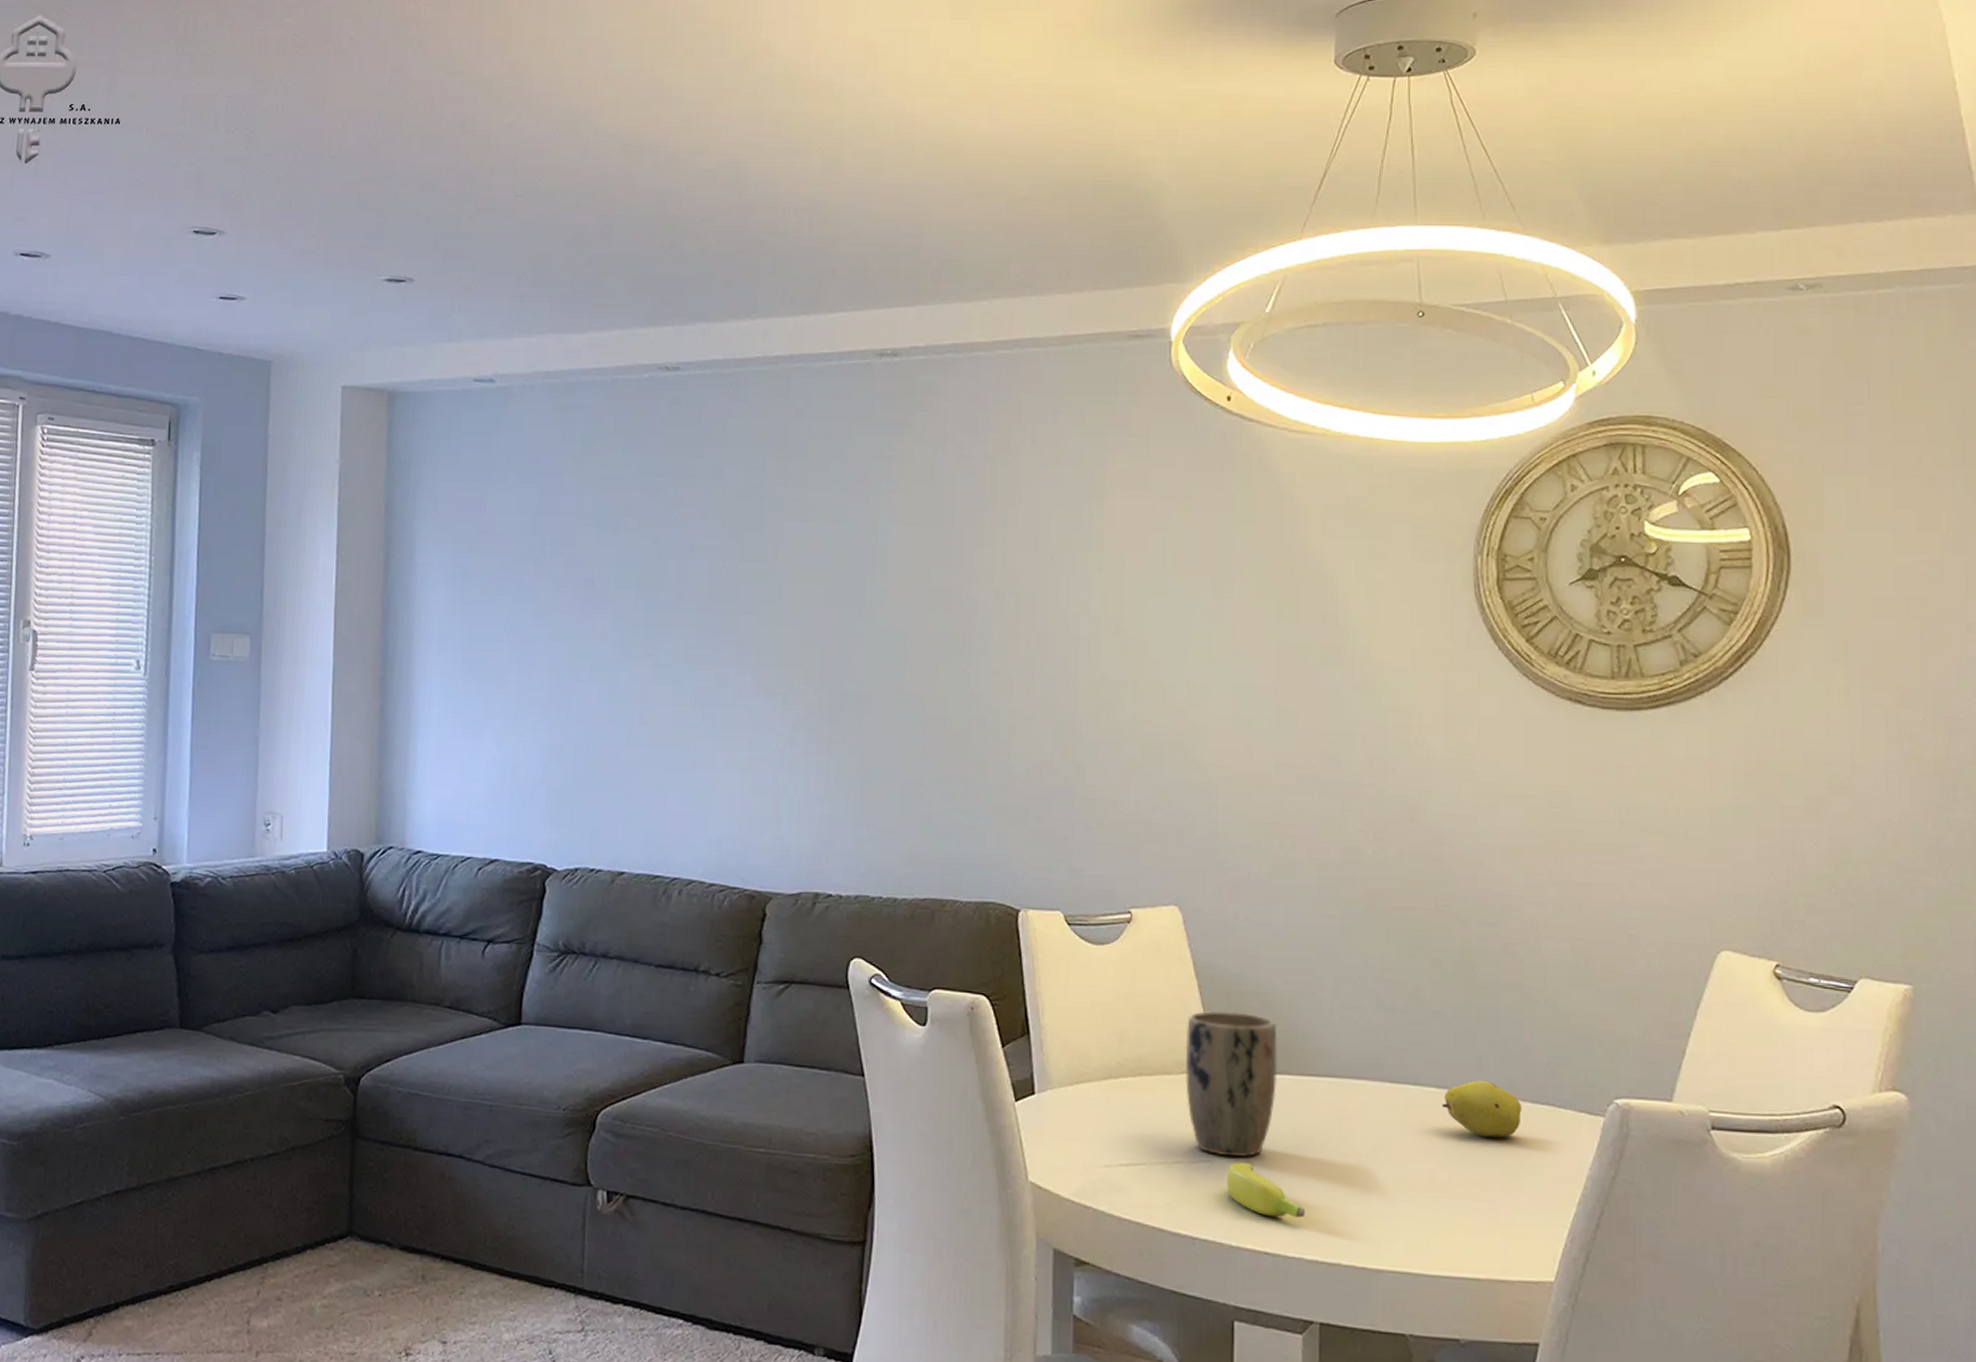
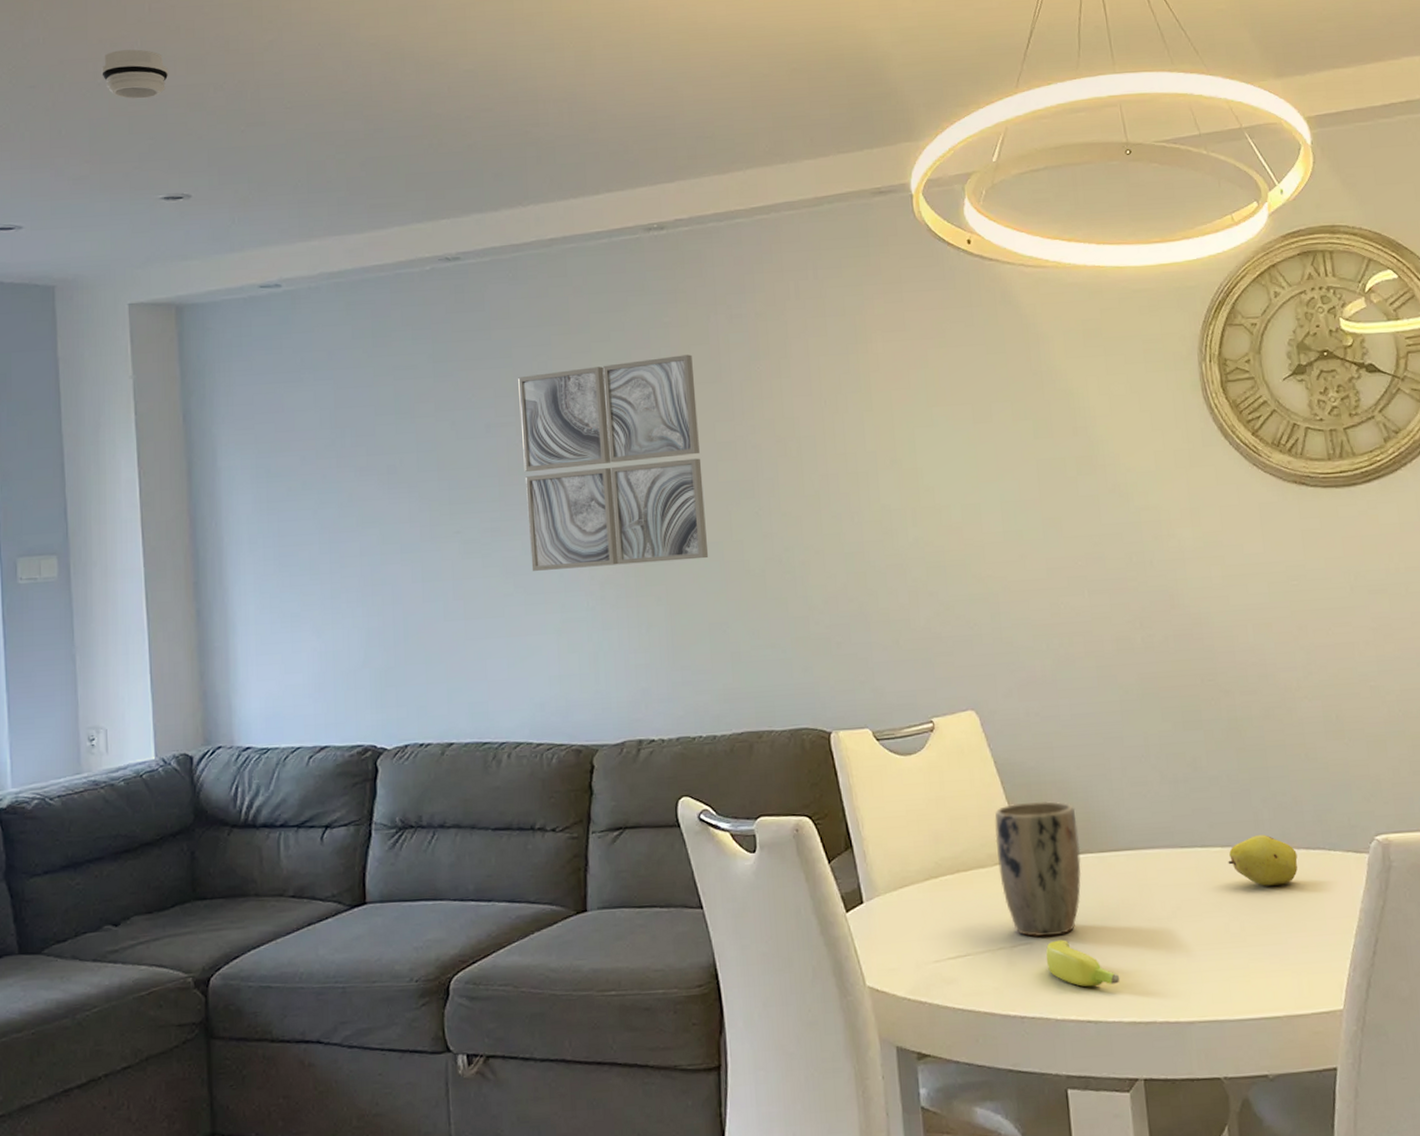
smoke detector: none [336,123,403,175] -> present [102,49,169,99]
wall art: none [722,492,913,711] -> present [518,354,709,571]

